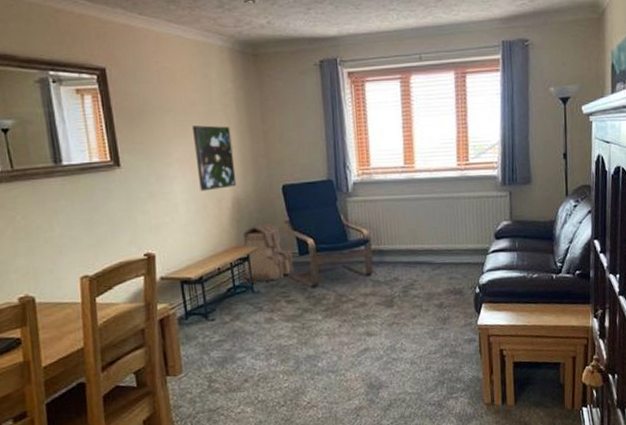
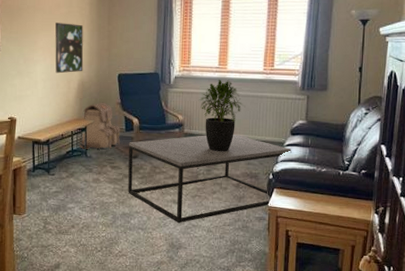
coffee table: none [305,245,498,359] -> present [128,135,292,224]
potted plant: none [384,181,441,269] -> present [198,80,245,152]

